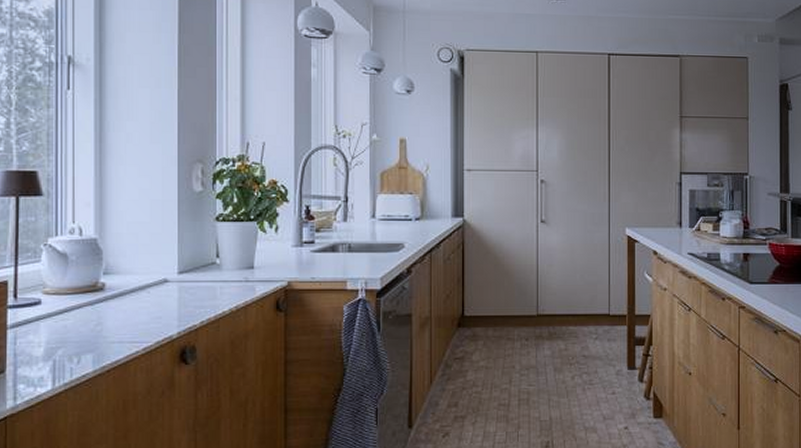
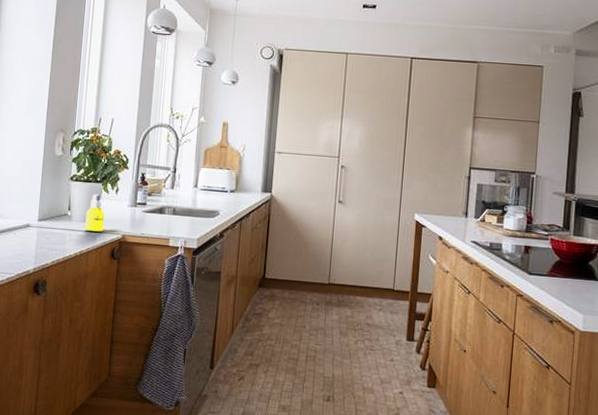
bottle: none [240,235,264,280] -> present [85,194,105,232]

